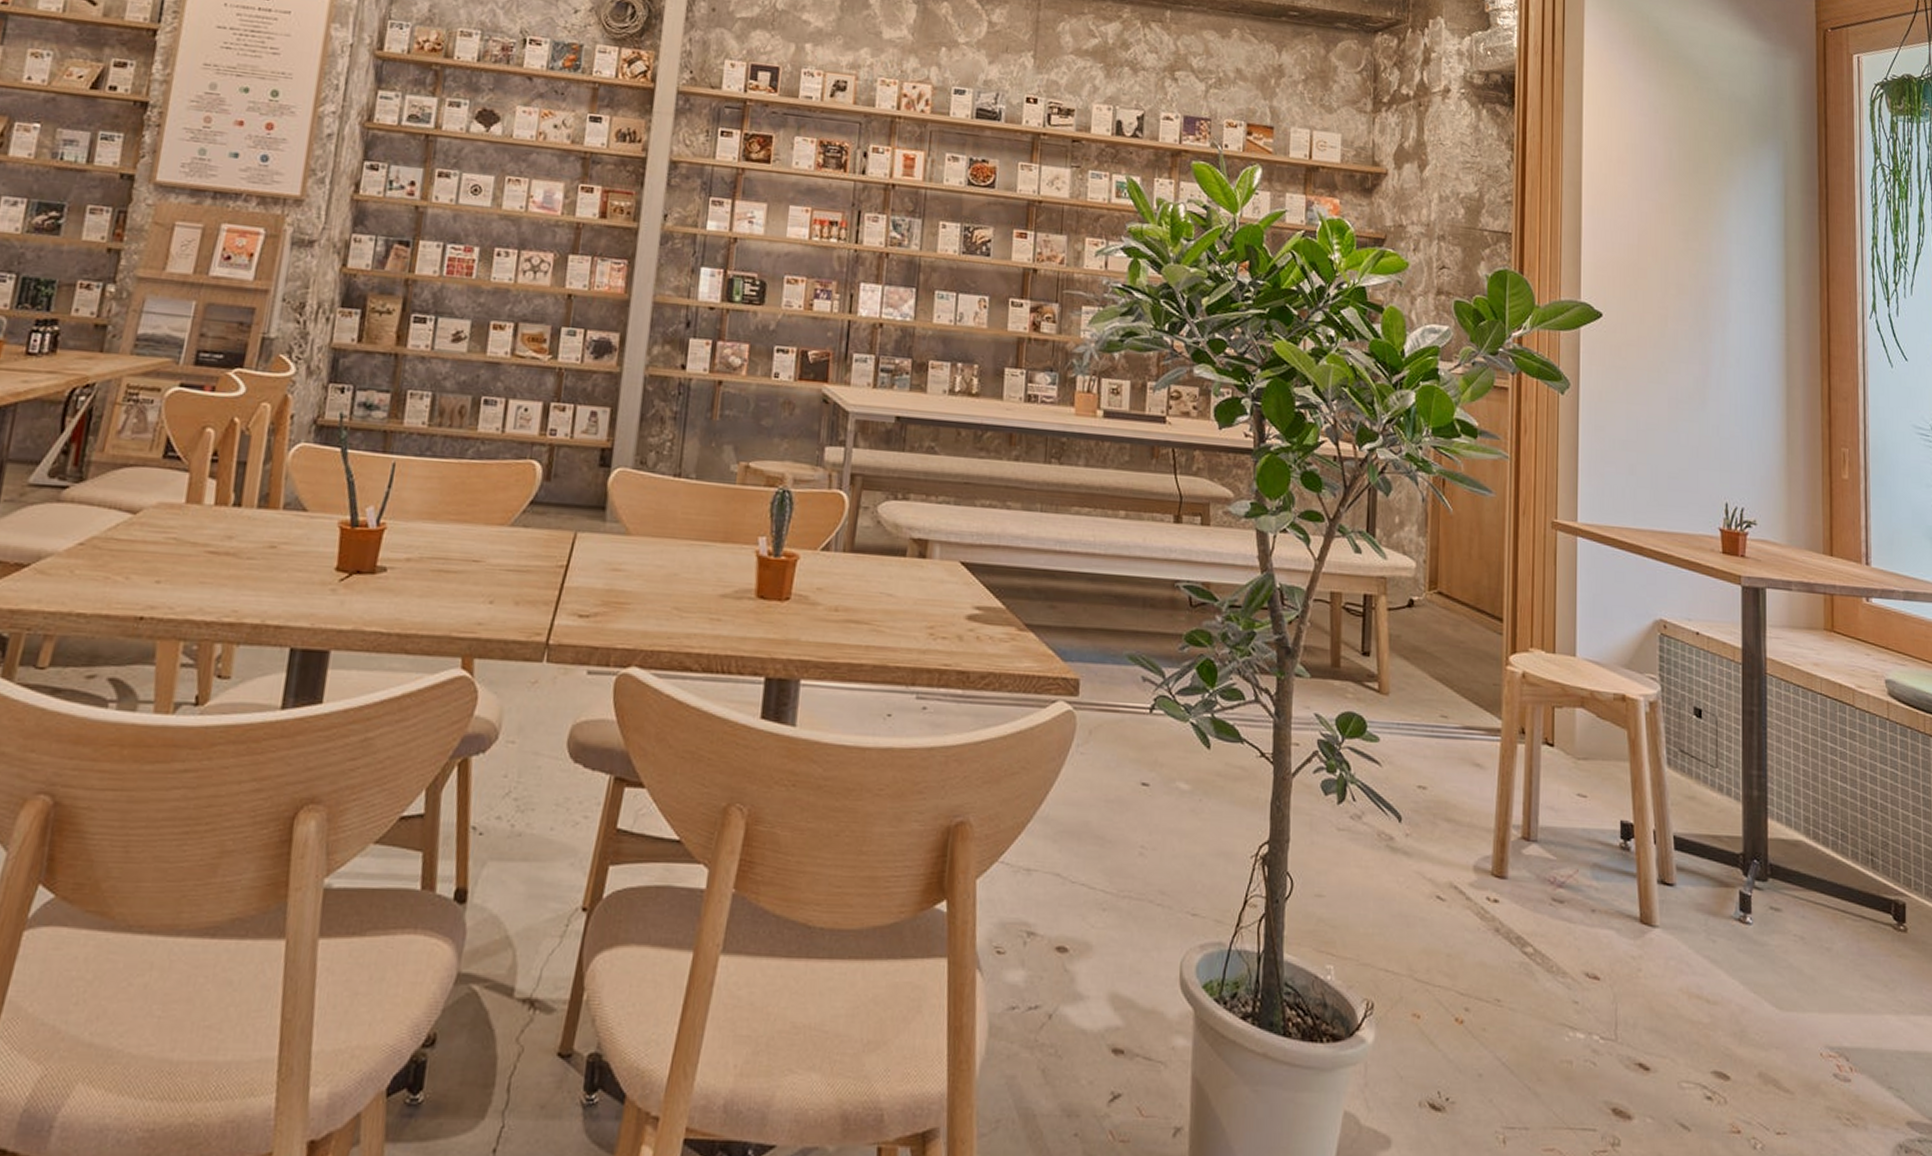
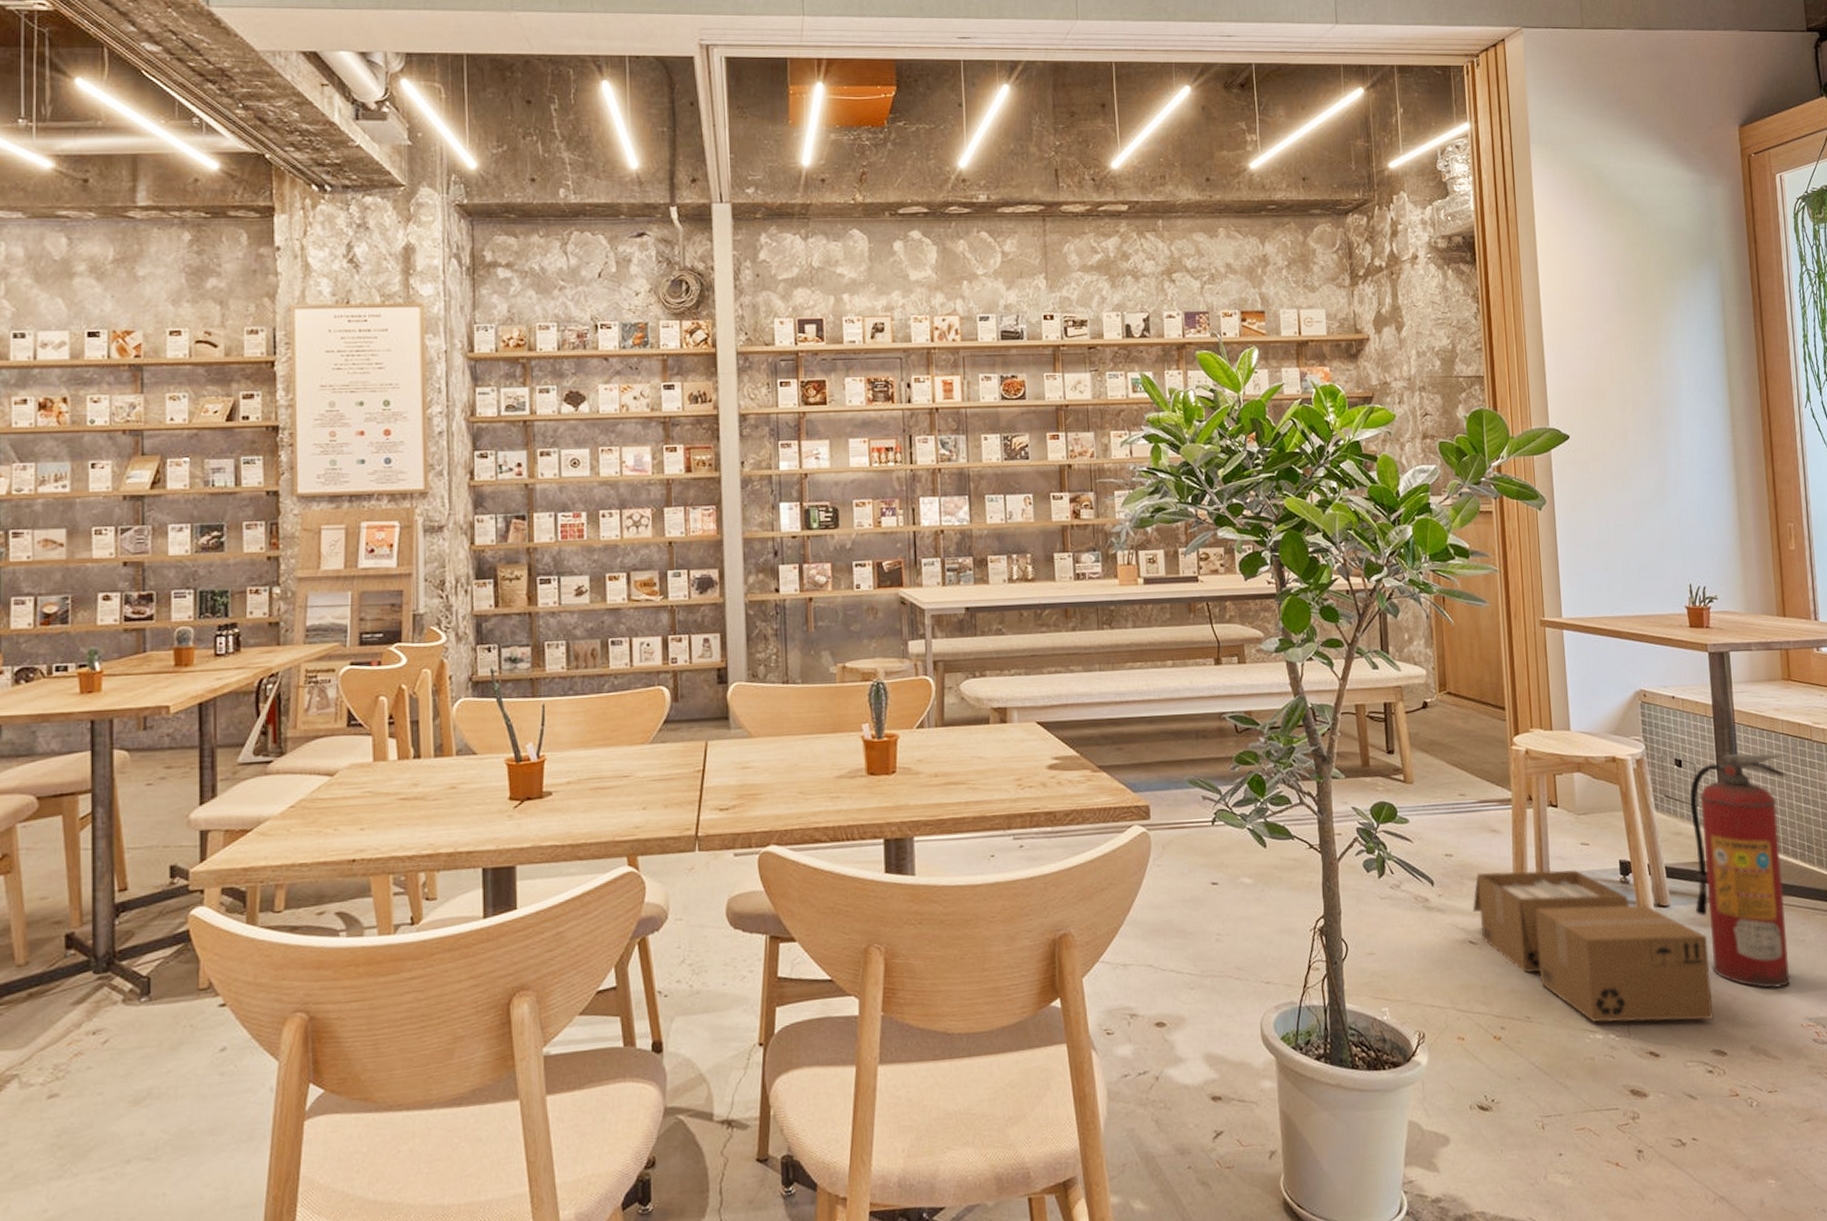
cardboard box: none [1444,813,1717,1032] -> present [1472,869,1713,1023]
fire extinguisher: none [1705,709,1822,1003] -> present [1689,753,1791,988]

